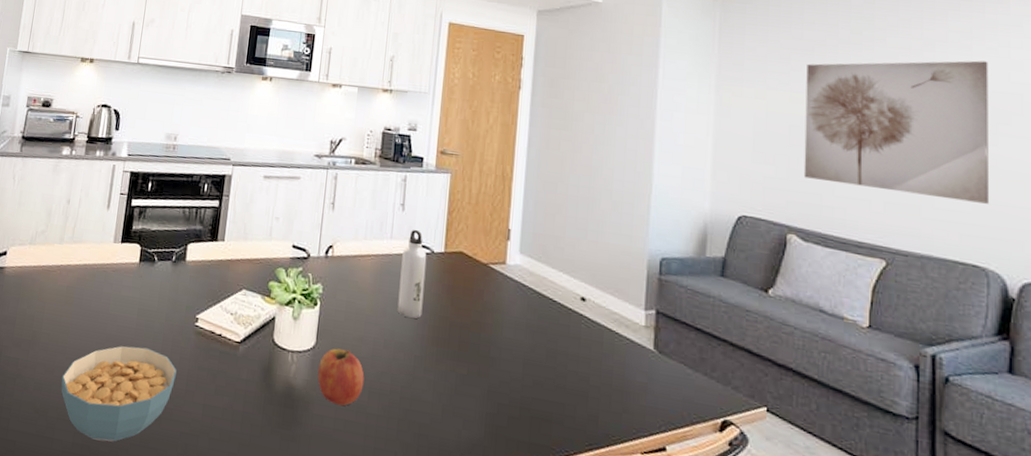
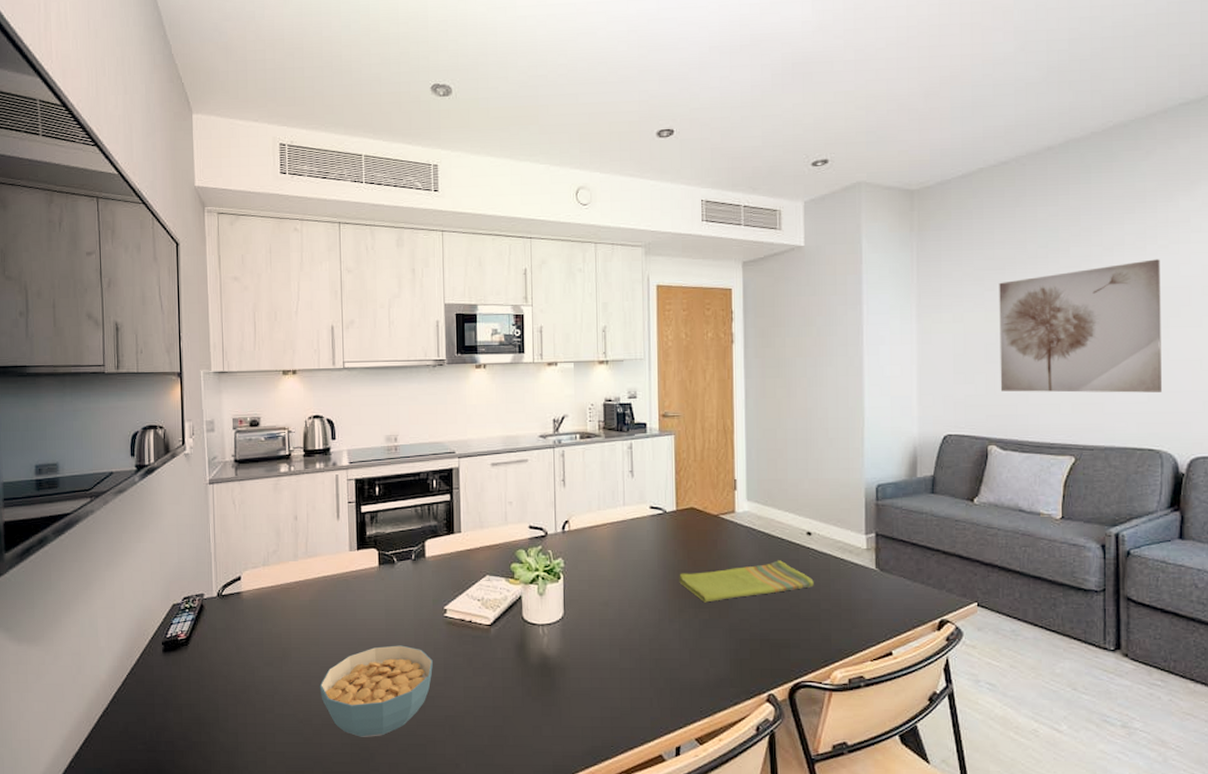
fruit: present [317,348,365,406] -> none [569,615,614,666]
water bottle: present [397,229,427,319] -> none [636,493,661,577]
dish towel: none [439,320,584,359] -> present [679,560,814,603]

